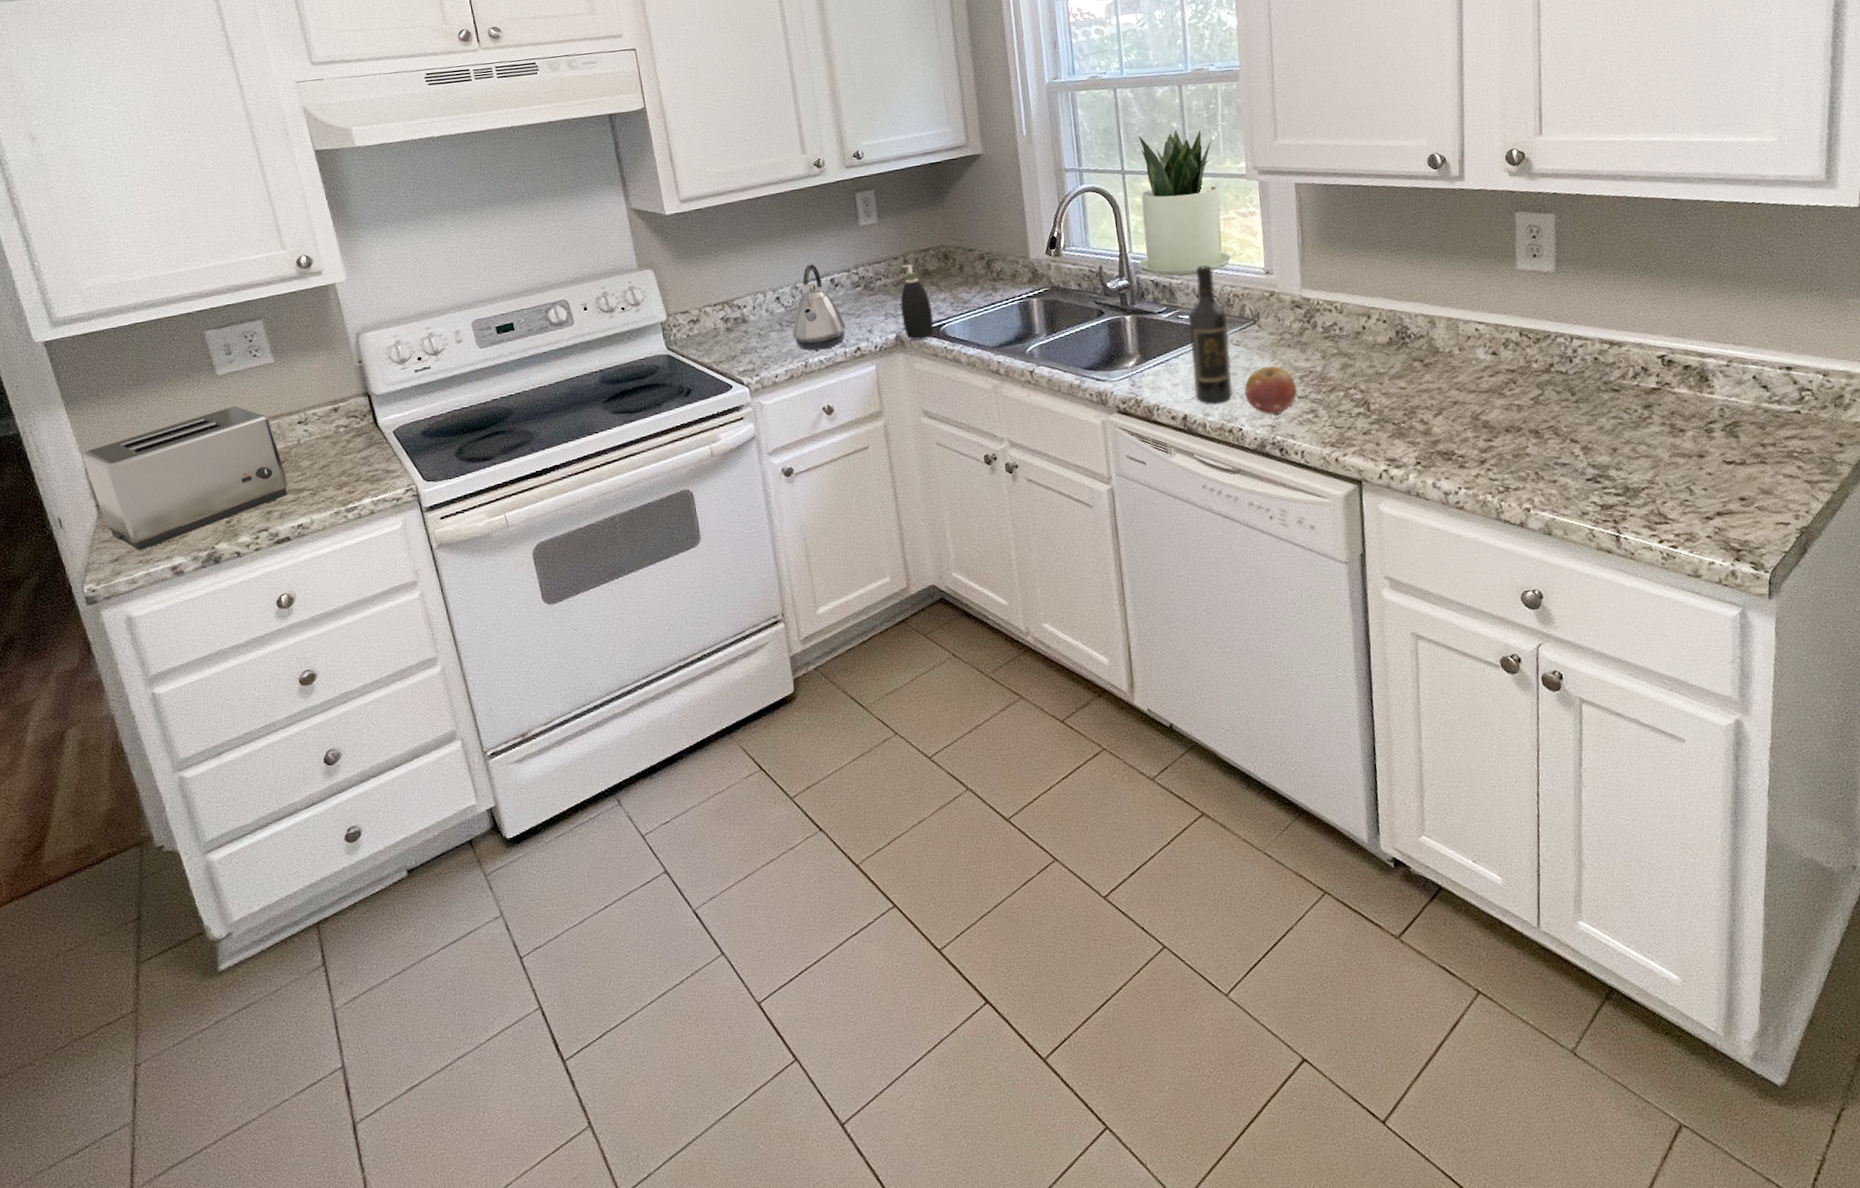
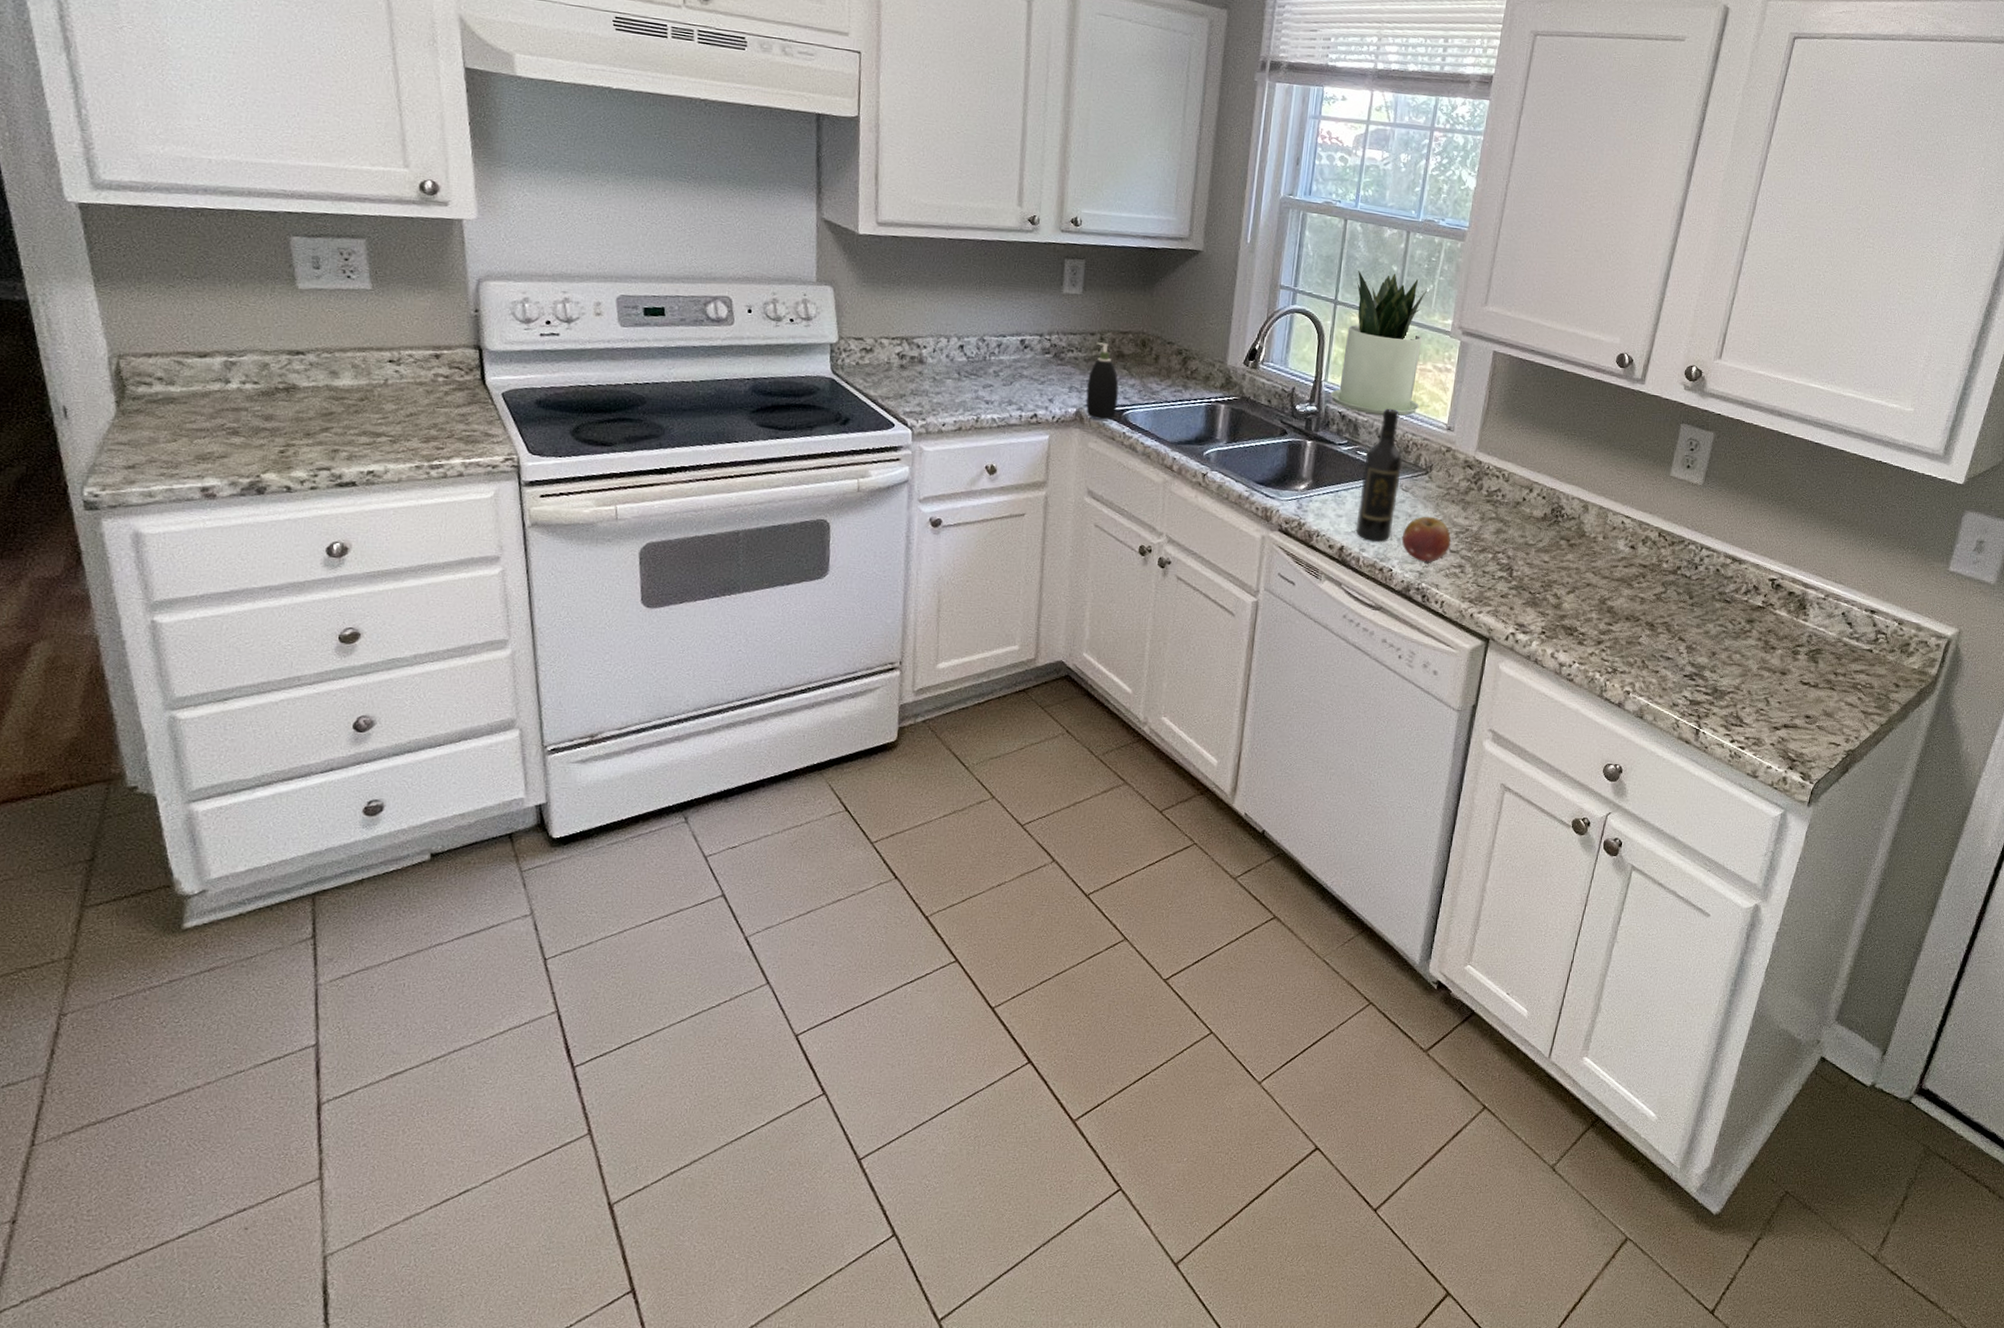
toaster: present [82,405,288,551] -> none [107,326,365,462]
kettle: present [792,264,846,351] -> none [969,319,1027,409]

